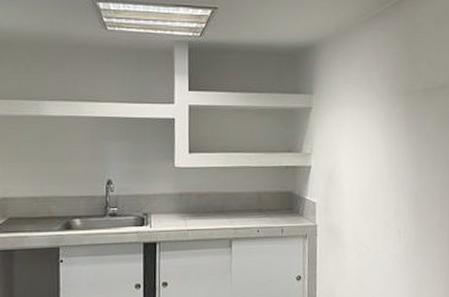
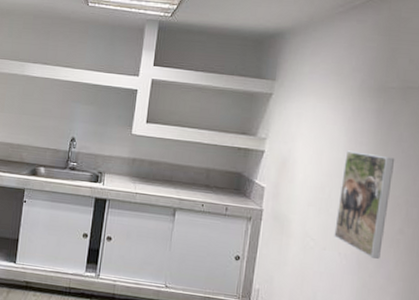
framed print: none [383,155,427,253] -> present [334,150,395,259]

